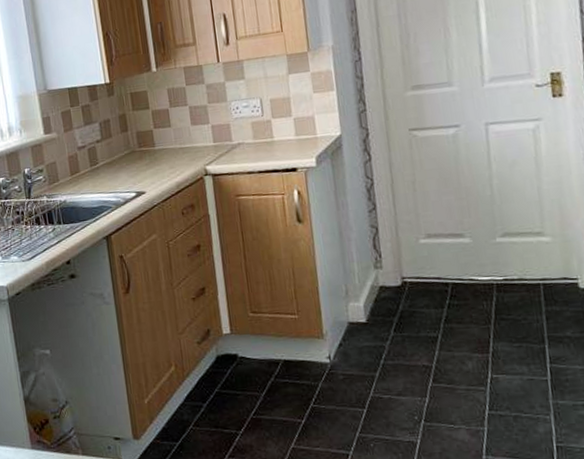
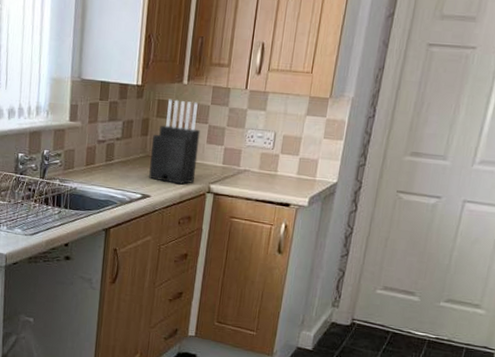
knife block: none [134,87,189,175] -> present [148,99,201,185]

